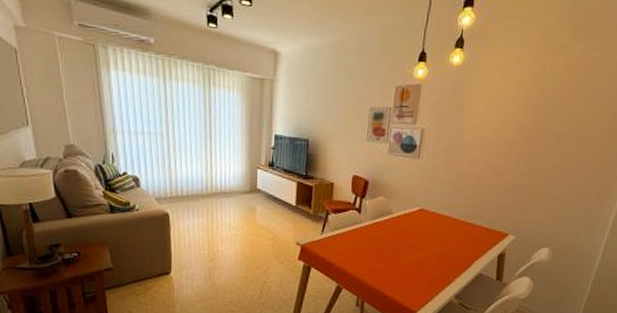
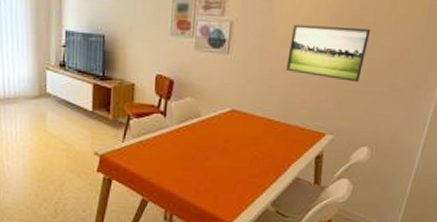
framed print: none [472,132,555,187] -> present [286,24,371,82]

